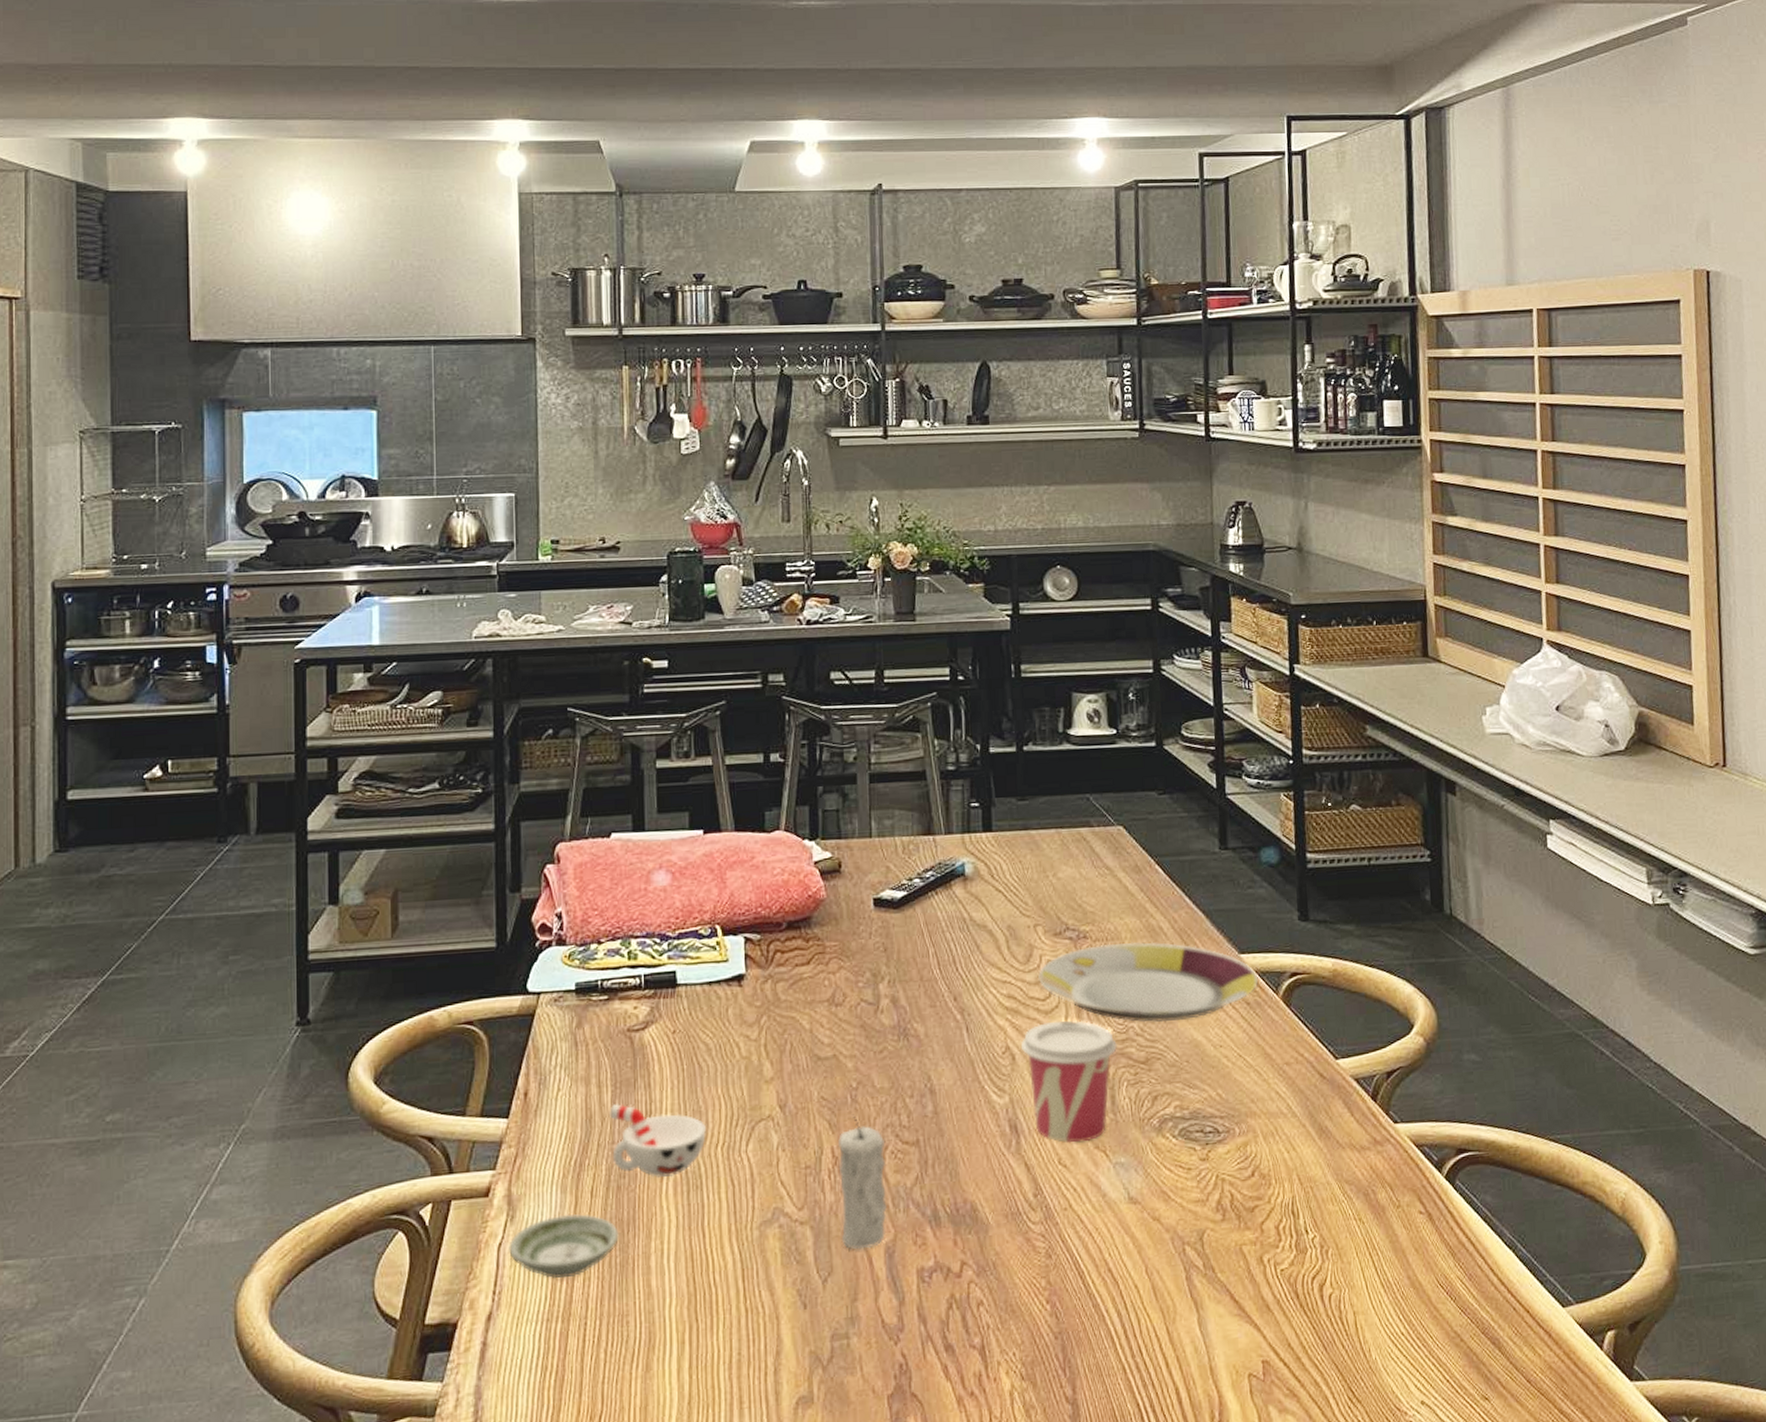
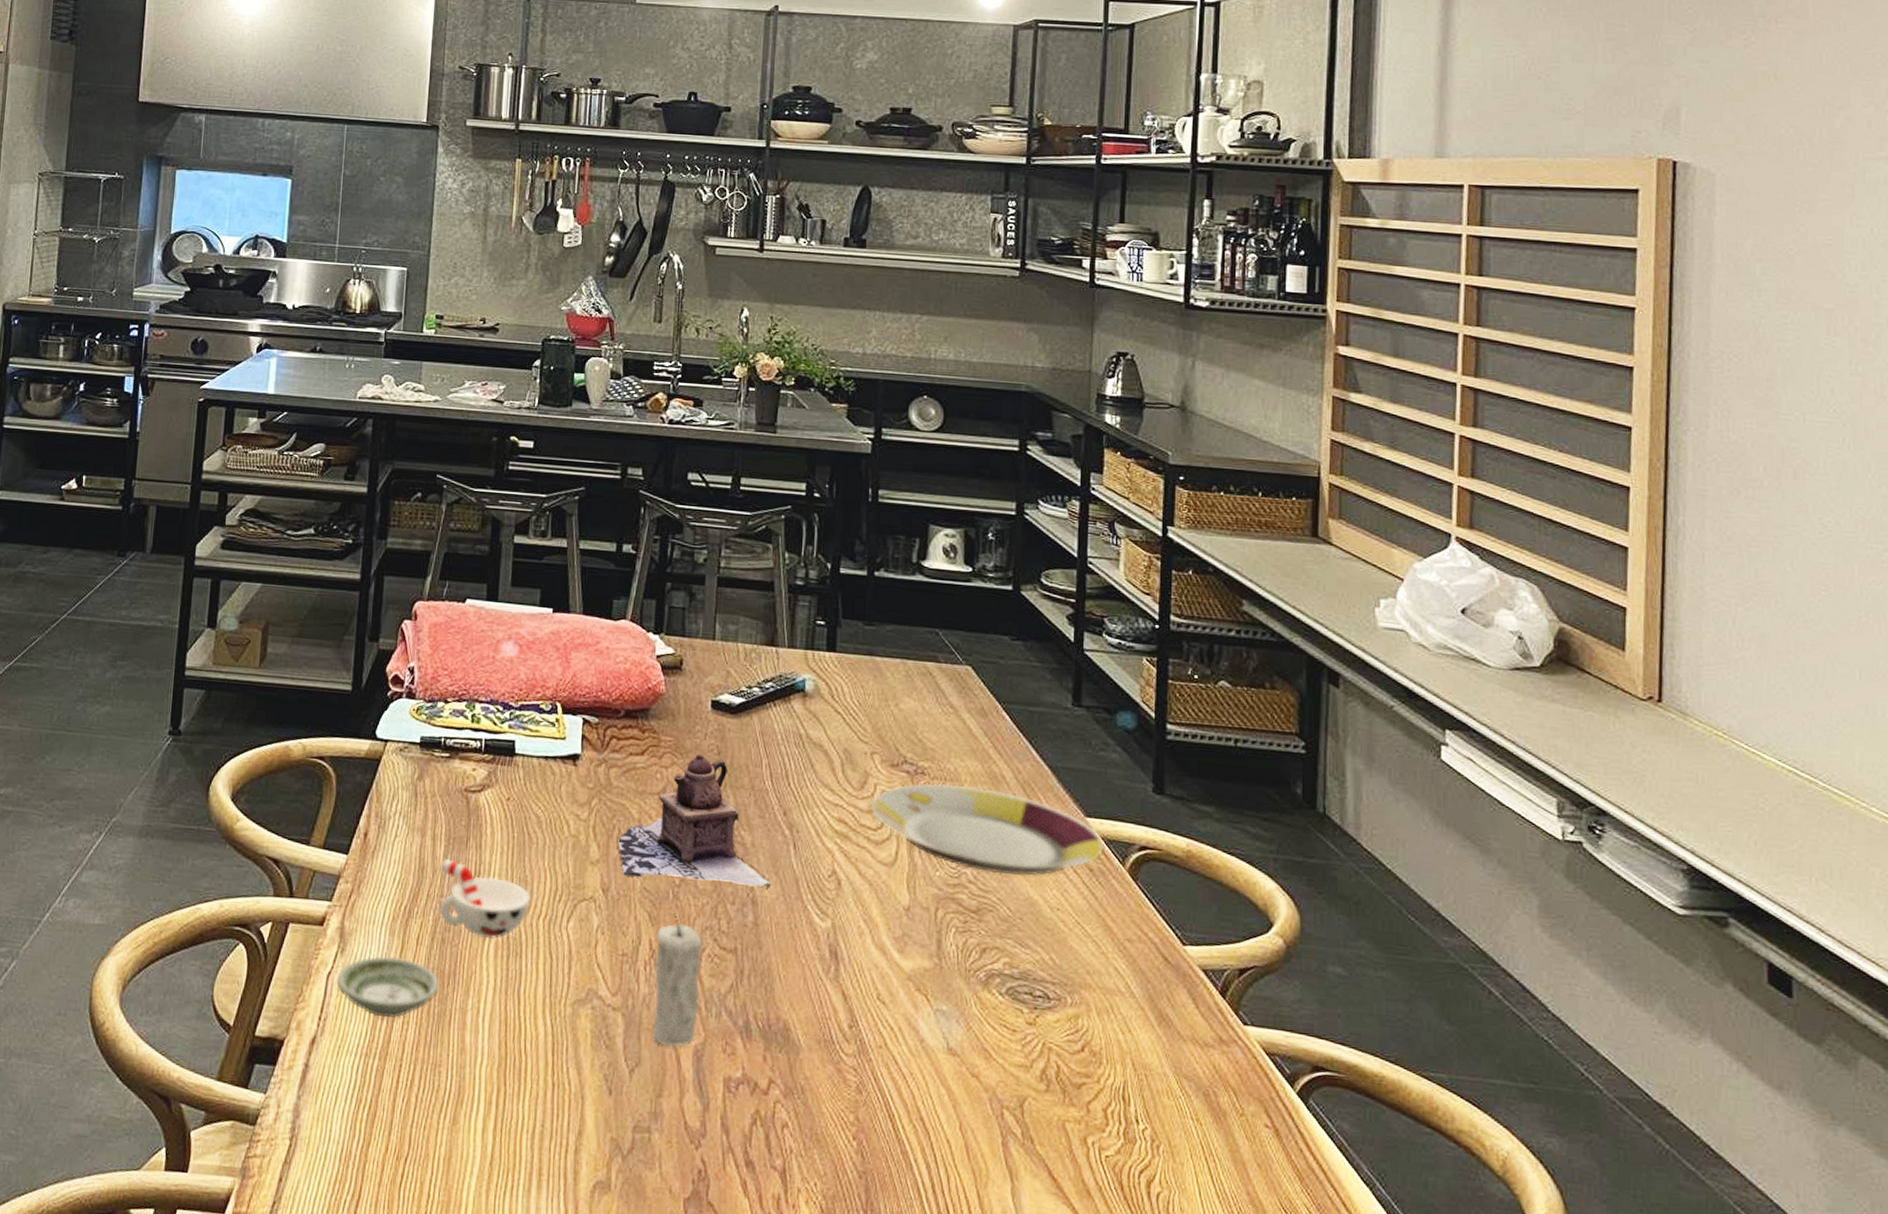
teapot: none [791,955,947,1088] -> present [618,755,771,889]
cup: present [1021,1020,1117,1143] -> none [848,853,948,982]

